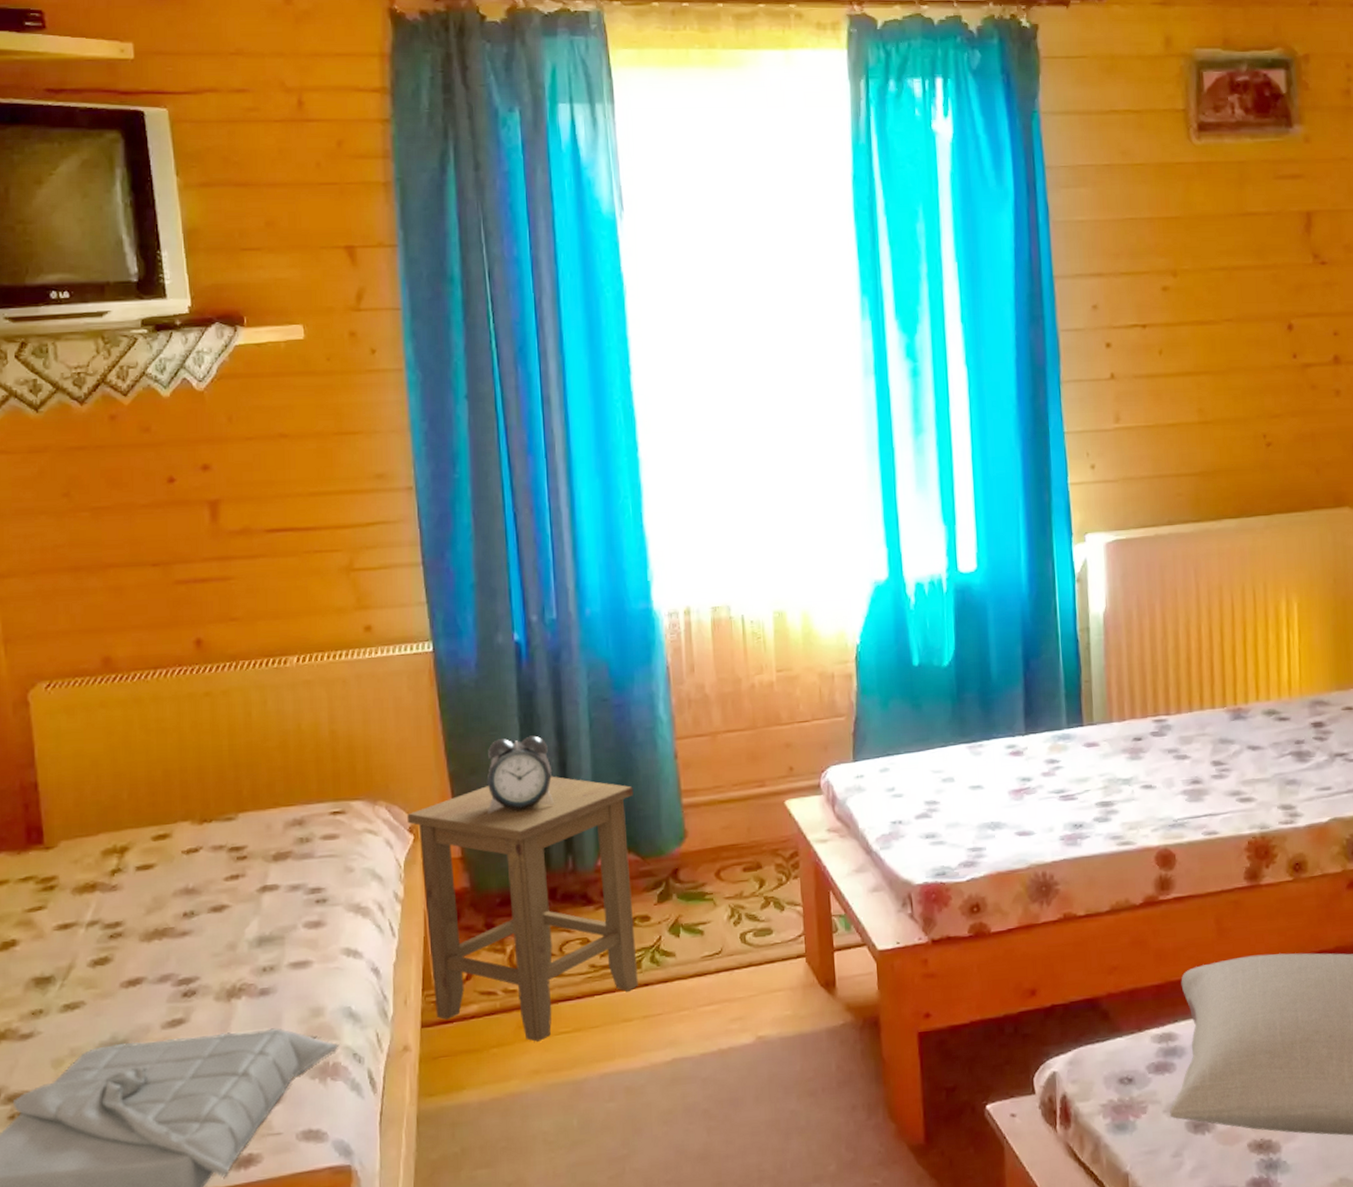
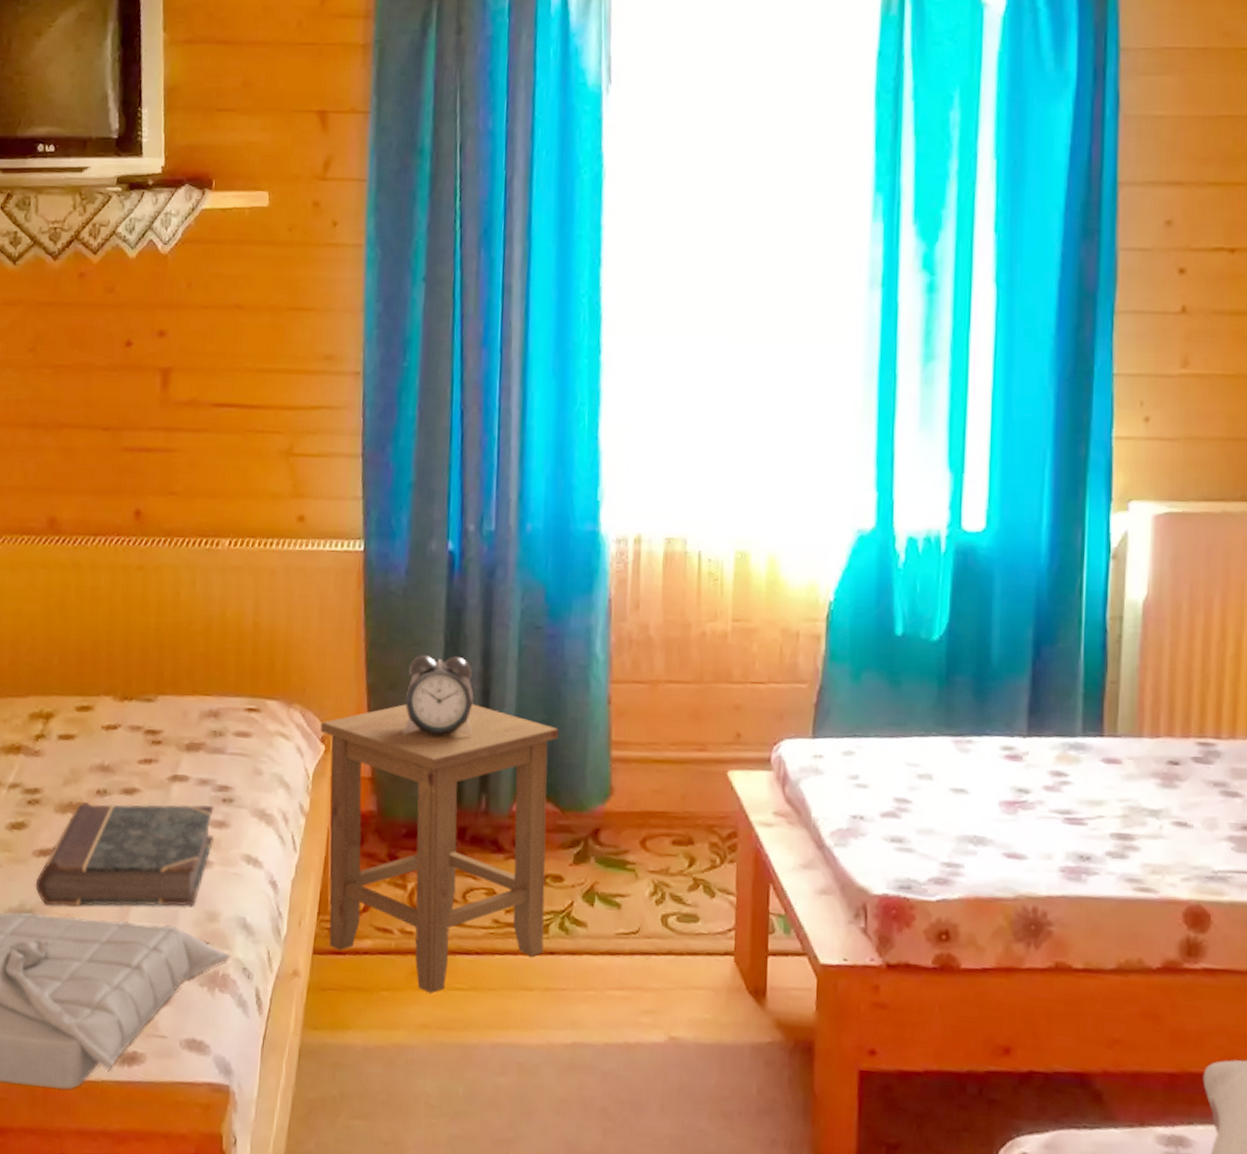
book: none [126,908,310,1033] -> present [35,801,214,907]

